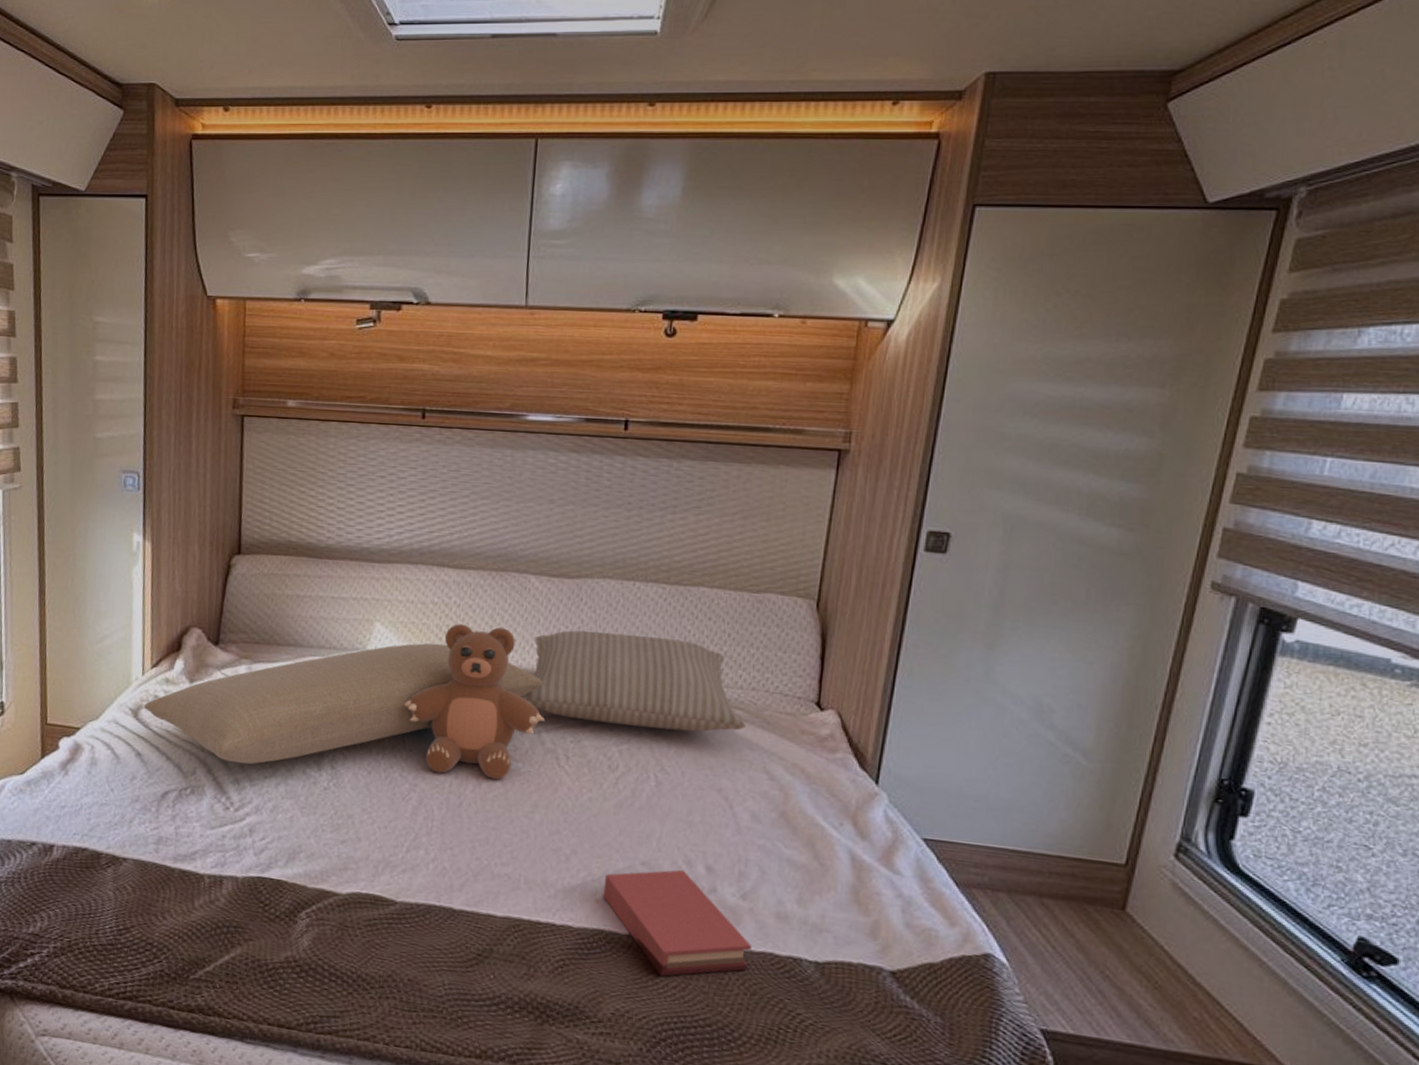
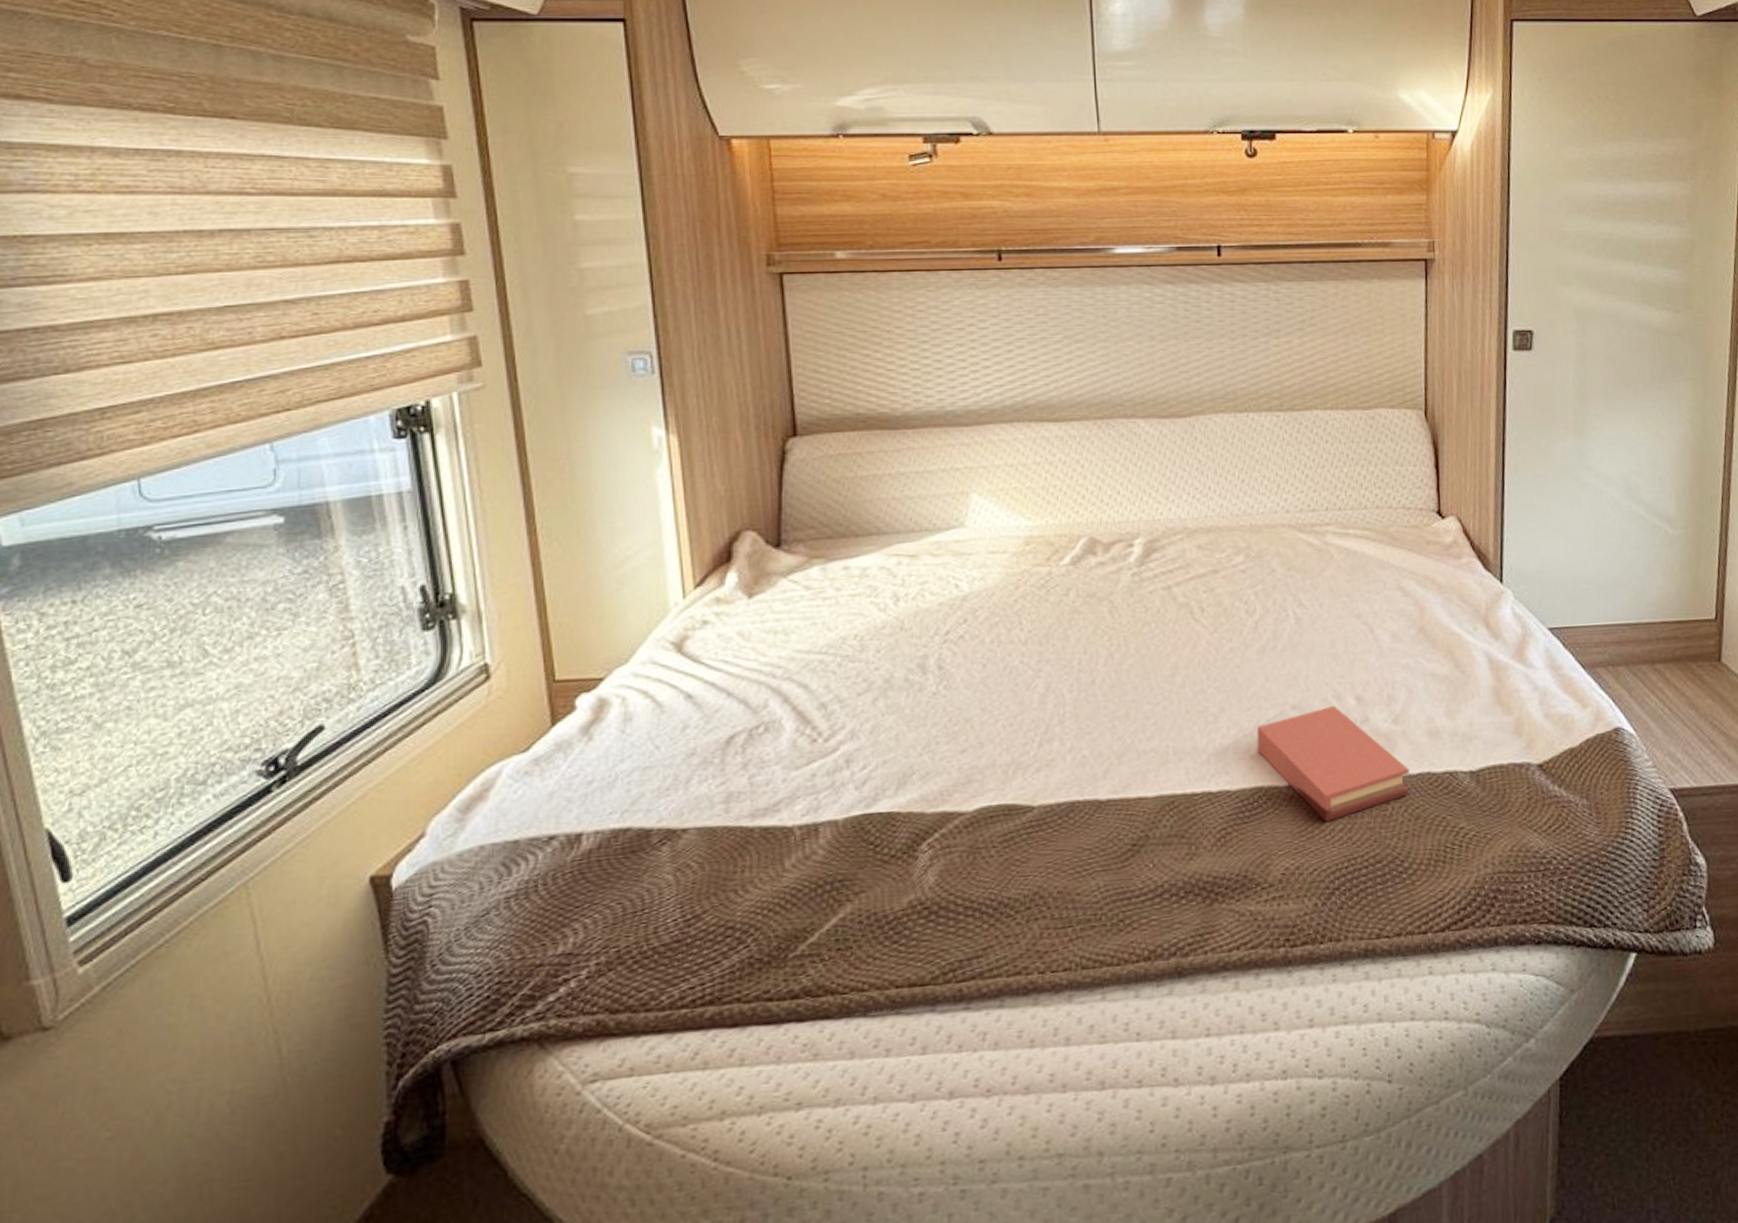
pillow: present [143,643,542,764] -> none [689,507,1166,685]
teddy bear: present [403,624,546,780] -> none [1015,480,1174,651]
pillow: present [520,630,746,732] -> none [1144,467,1375,567]

